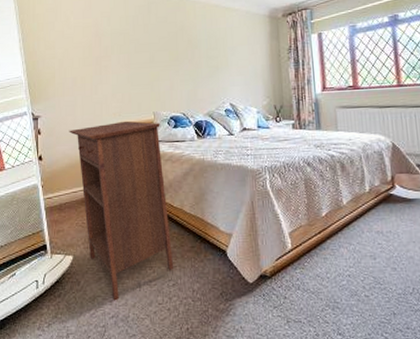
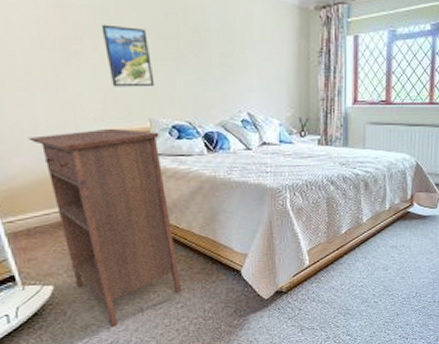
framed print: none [124,44,159,89] -> present [101,24,155,87]

